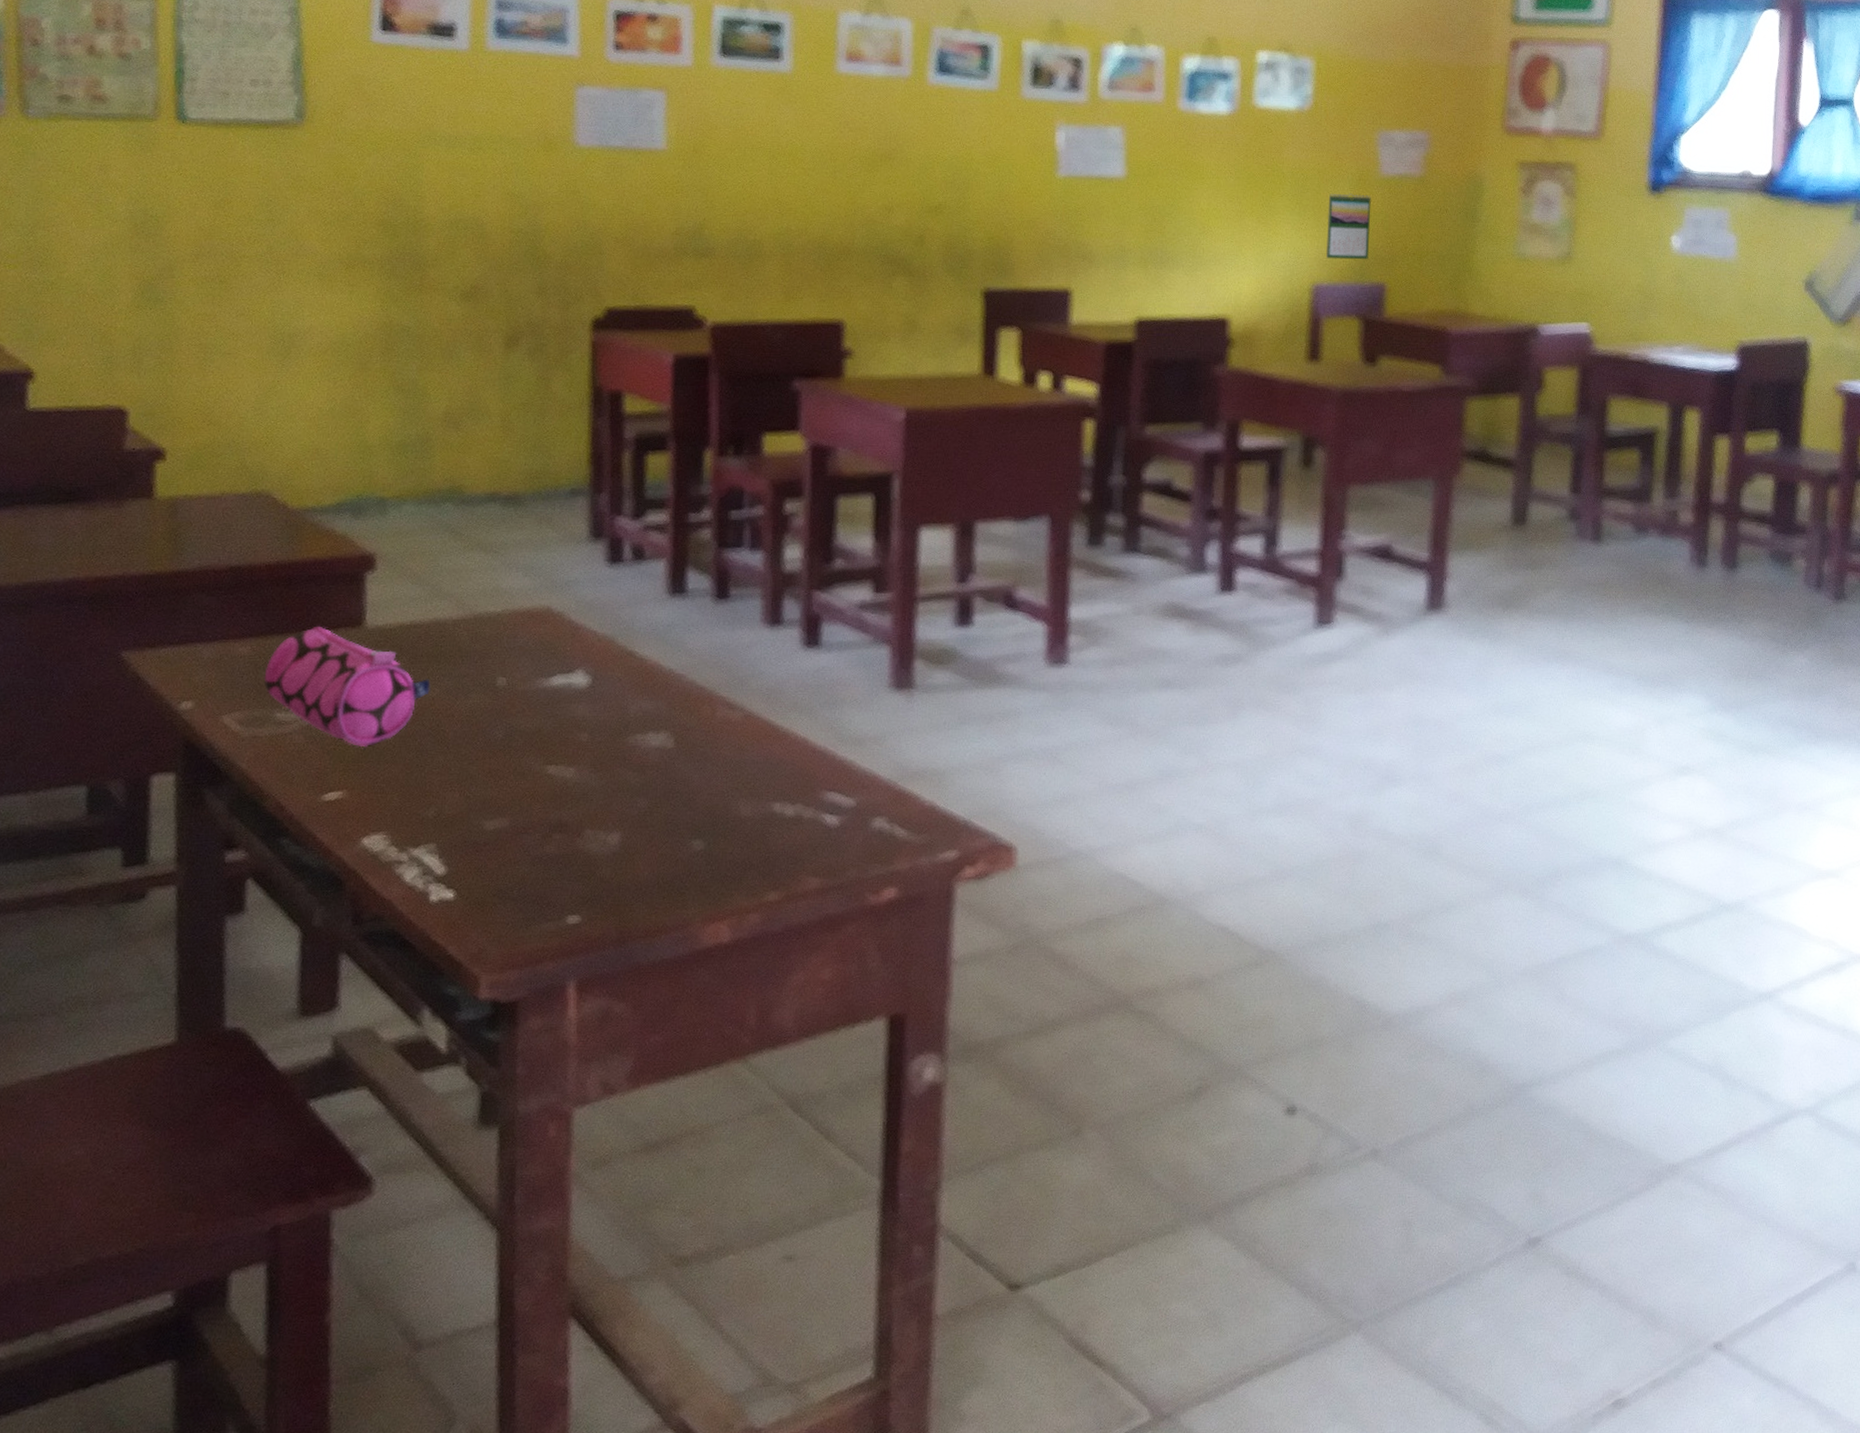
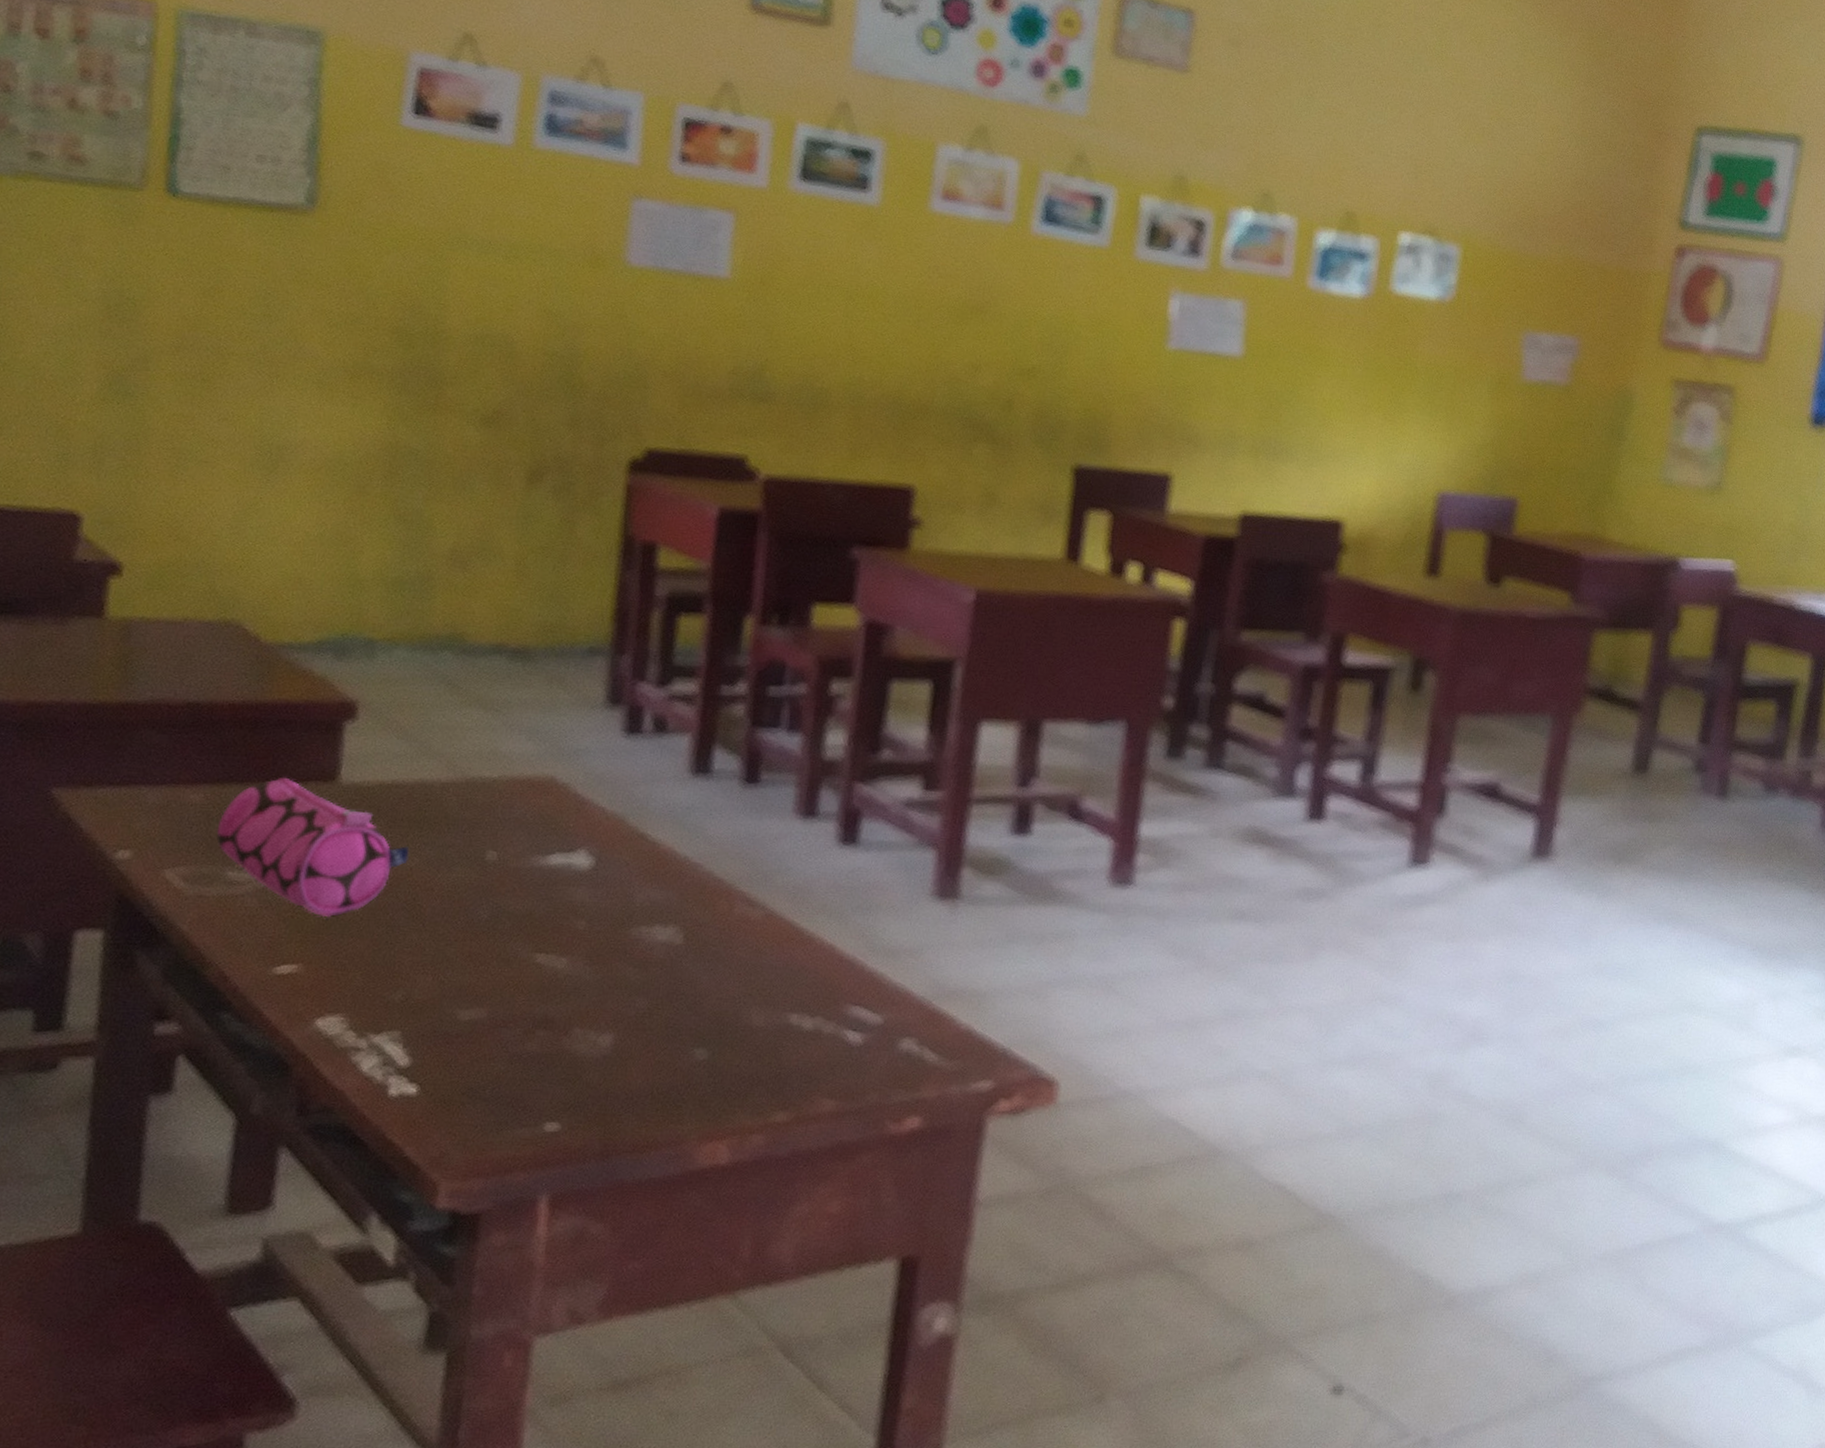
calendar: present [1326,193,1371,260] -> none [1456,394,1510,471]

